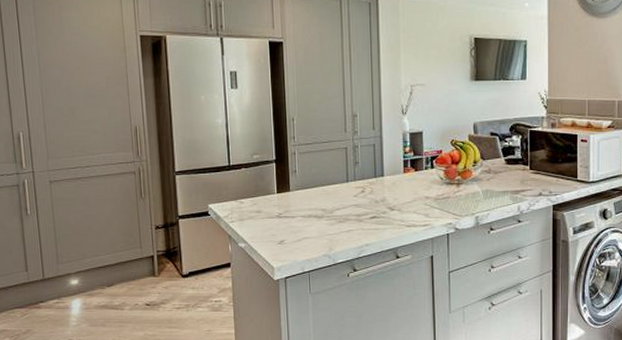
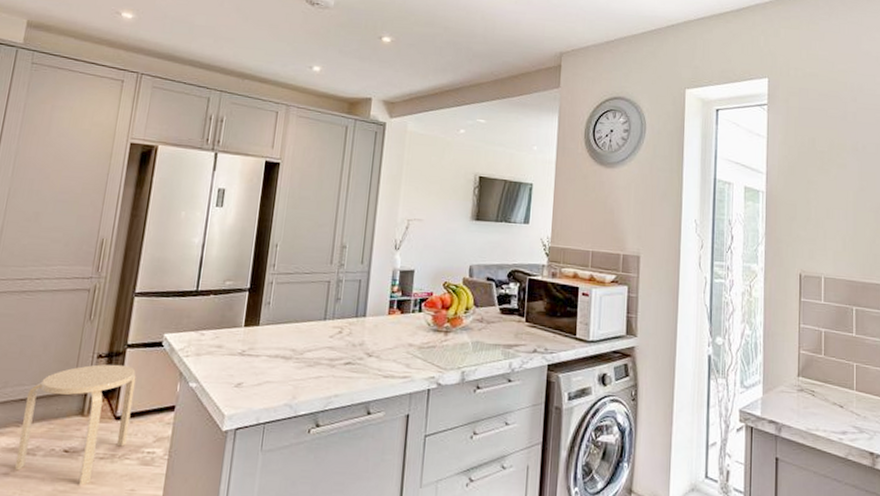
stool: none [104,233,196,330] -> present [15,364,137,485]

